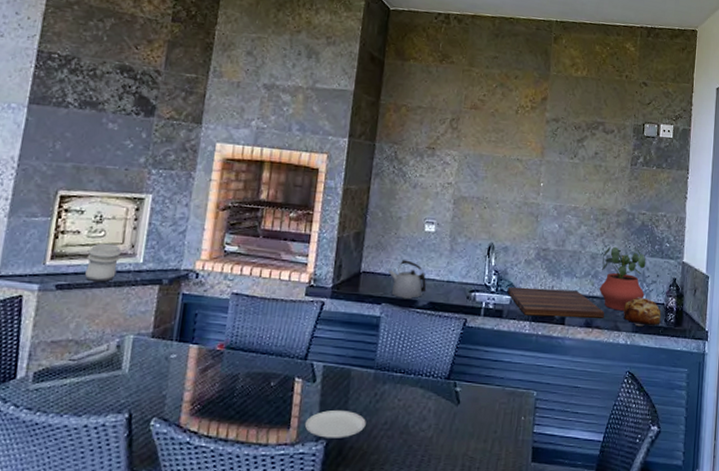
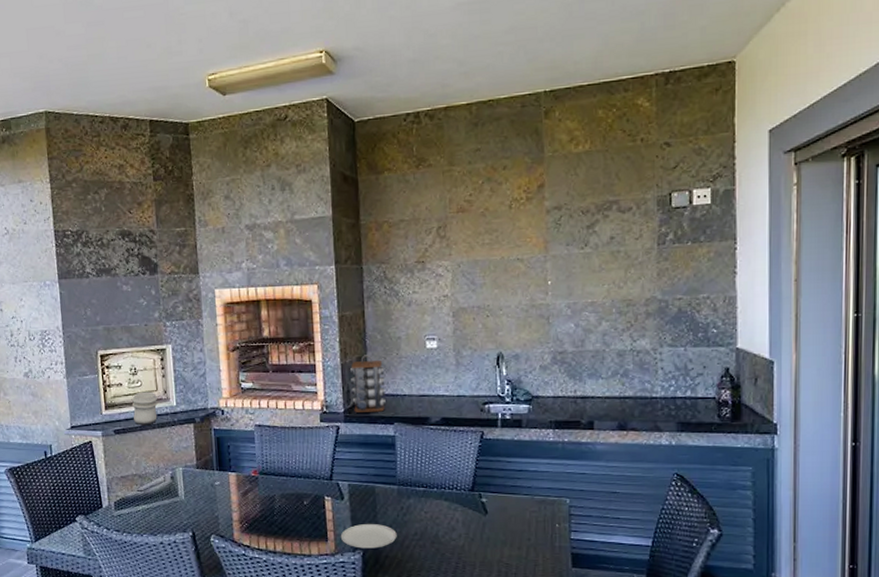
spice rack: none [342,231,381,291] -> present [350,355,386,414]
kettle: present [388,260,427,300] -> none [396,379,437,417]
cutting board: present [507,286,604,318] -> none [523,392,640,423]
potted plant: present [599,246,646,311] -> none [631,340,689,410]
bread: present [623,297,661,327] -> none [663,392,713,425]

